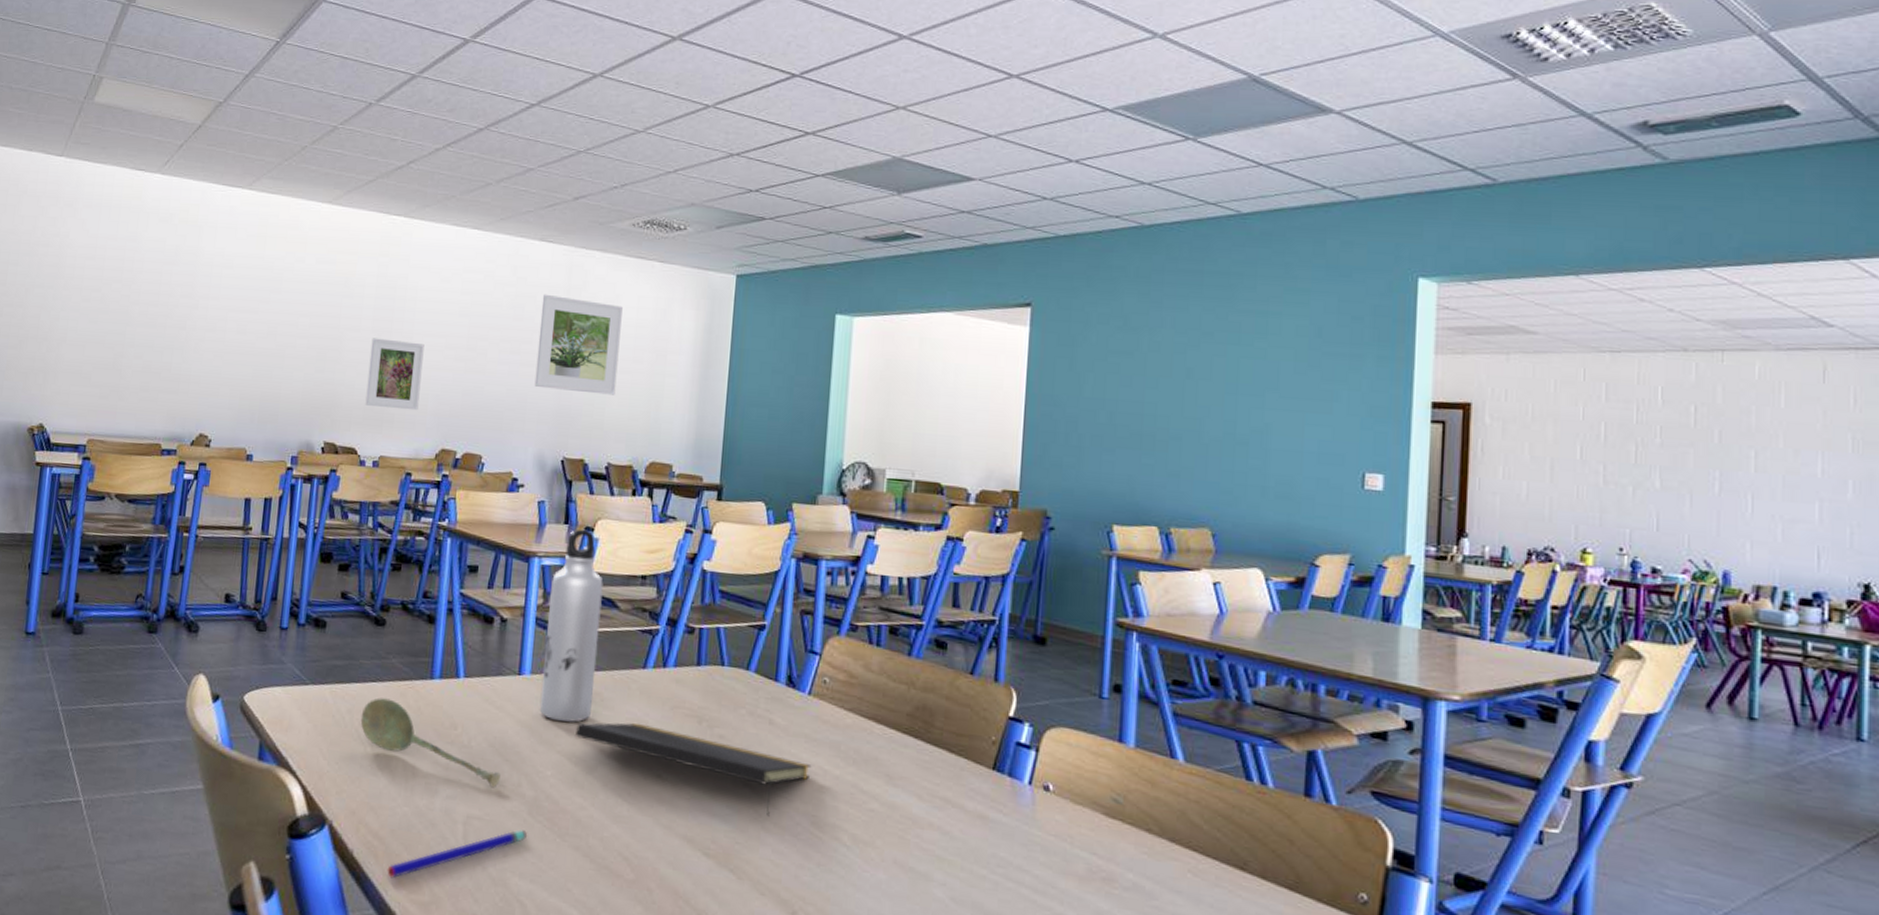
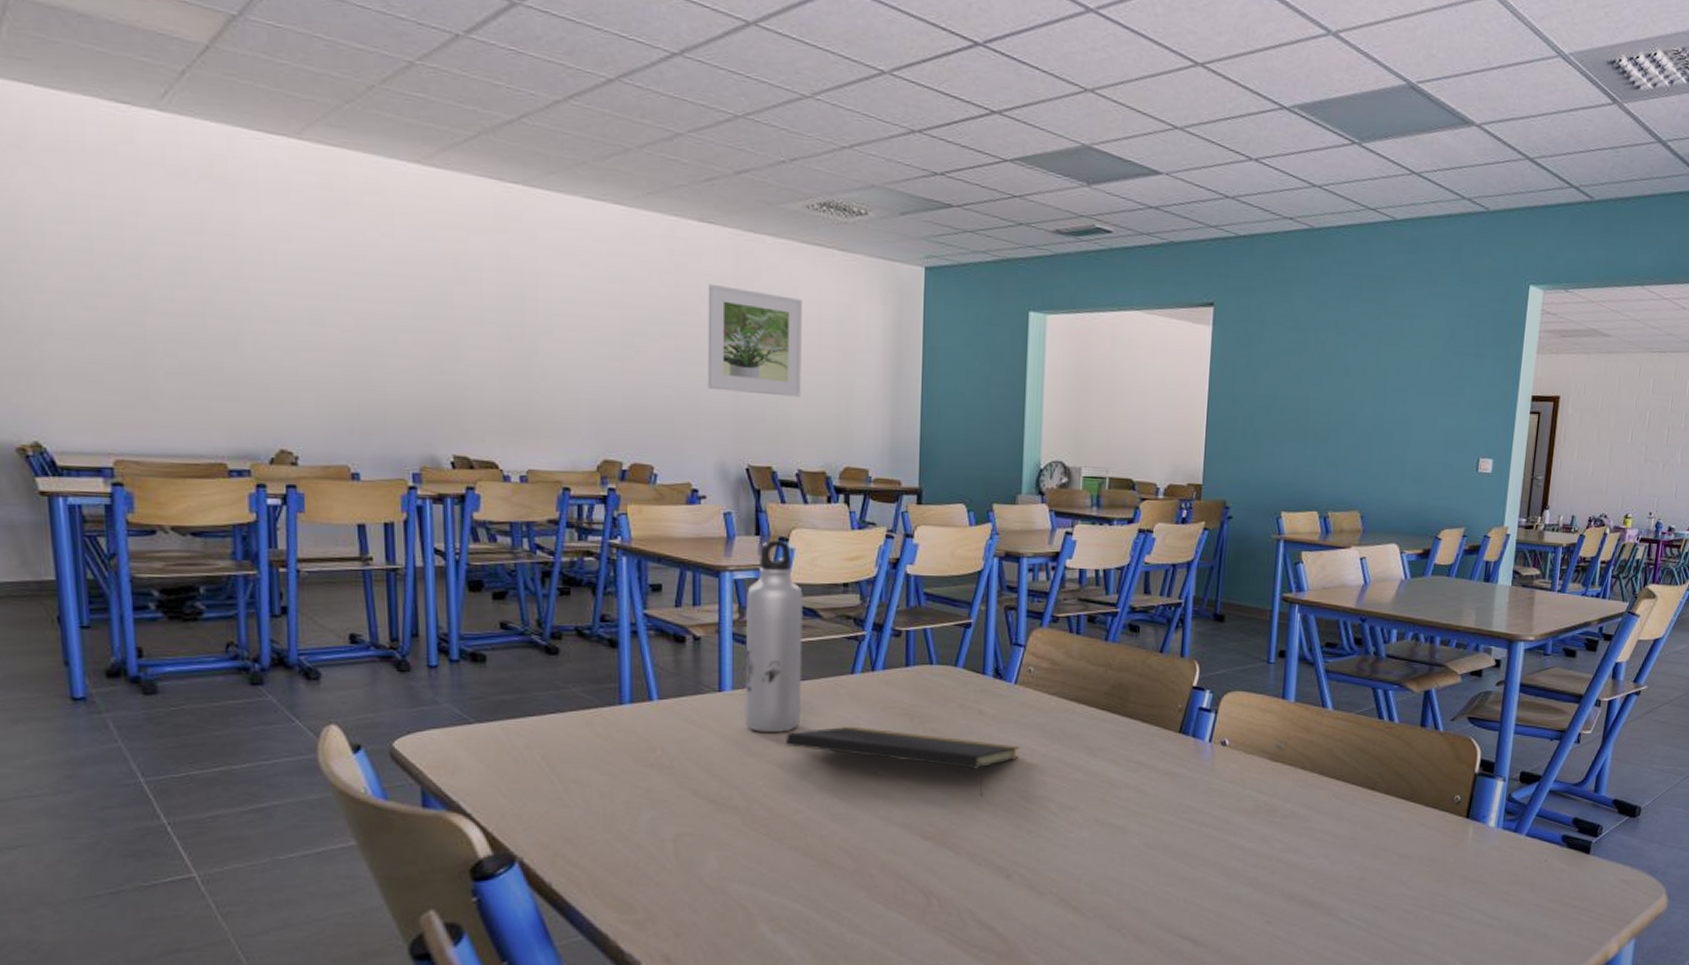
soupspoon: present [360,697,500,788] -> none [542,729,709,804]
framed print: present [365,338,425,411] -> none [499,332,569,417]
pen: present [387,830,528,879] -> none [593,839,744,904]

